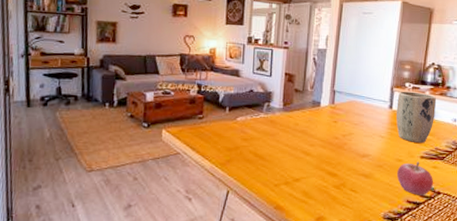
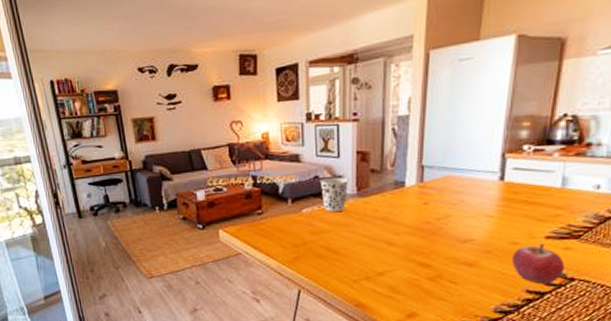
cup: none [254,92,278,122] -> present [319,177,349,212]
plant pot: present [396,91,437,144] -> none [509,155,570,221]

